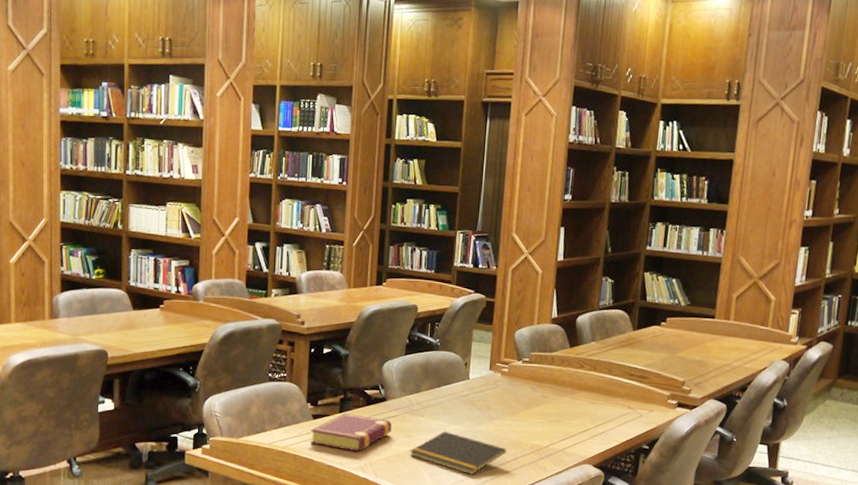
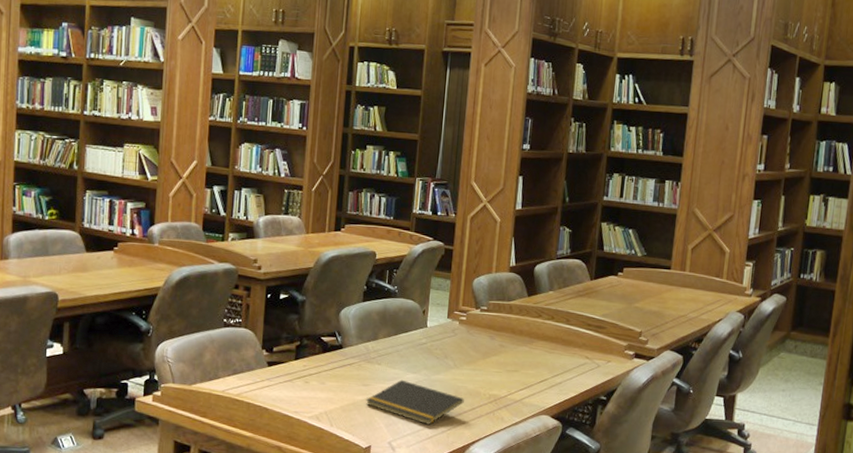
book: present [309,413,392,451] -> none [264,360,348,400]

